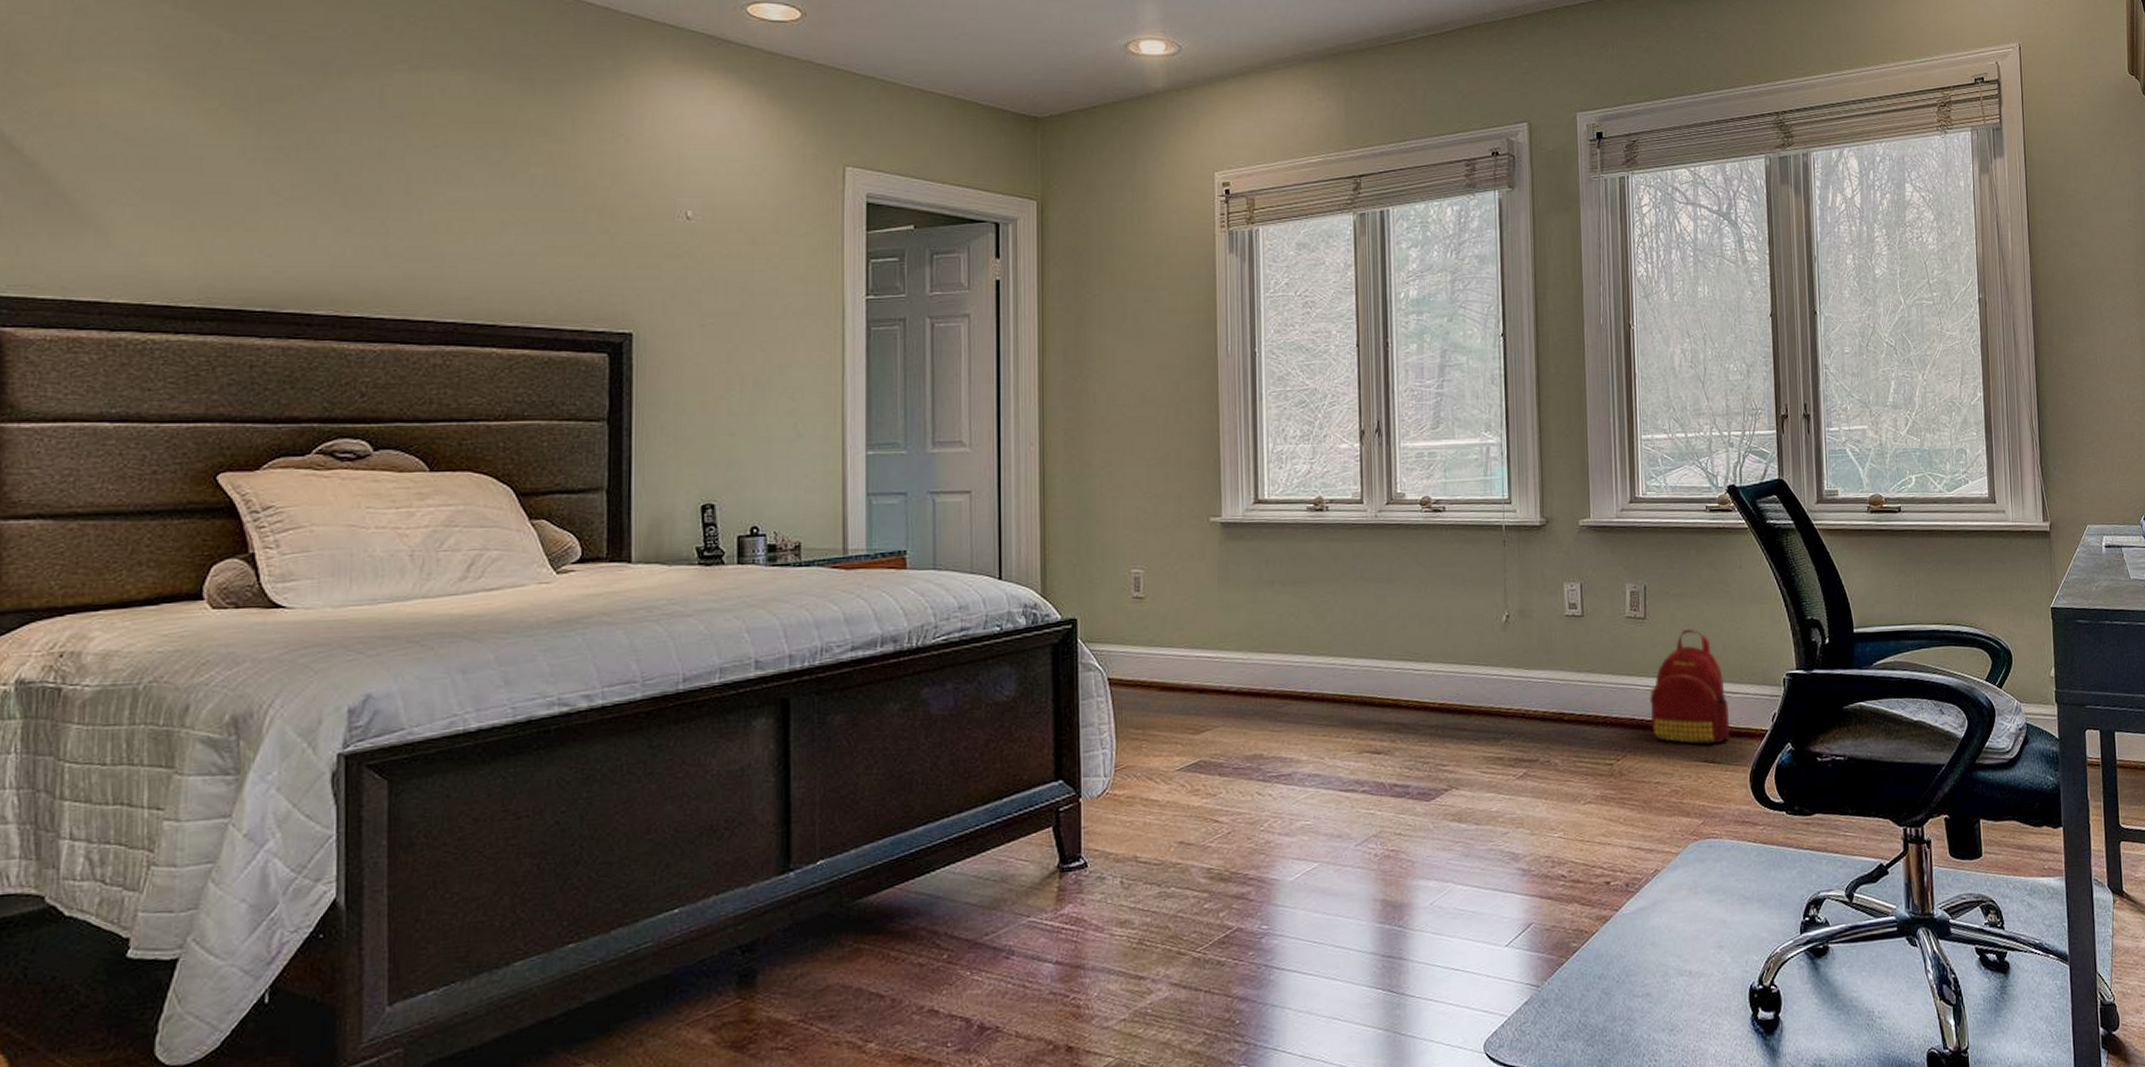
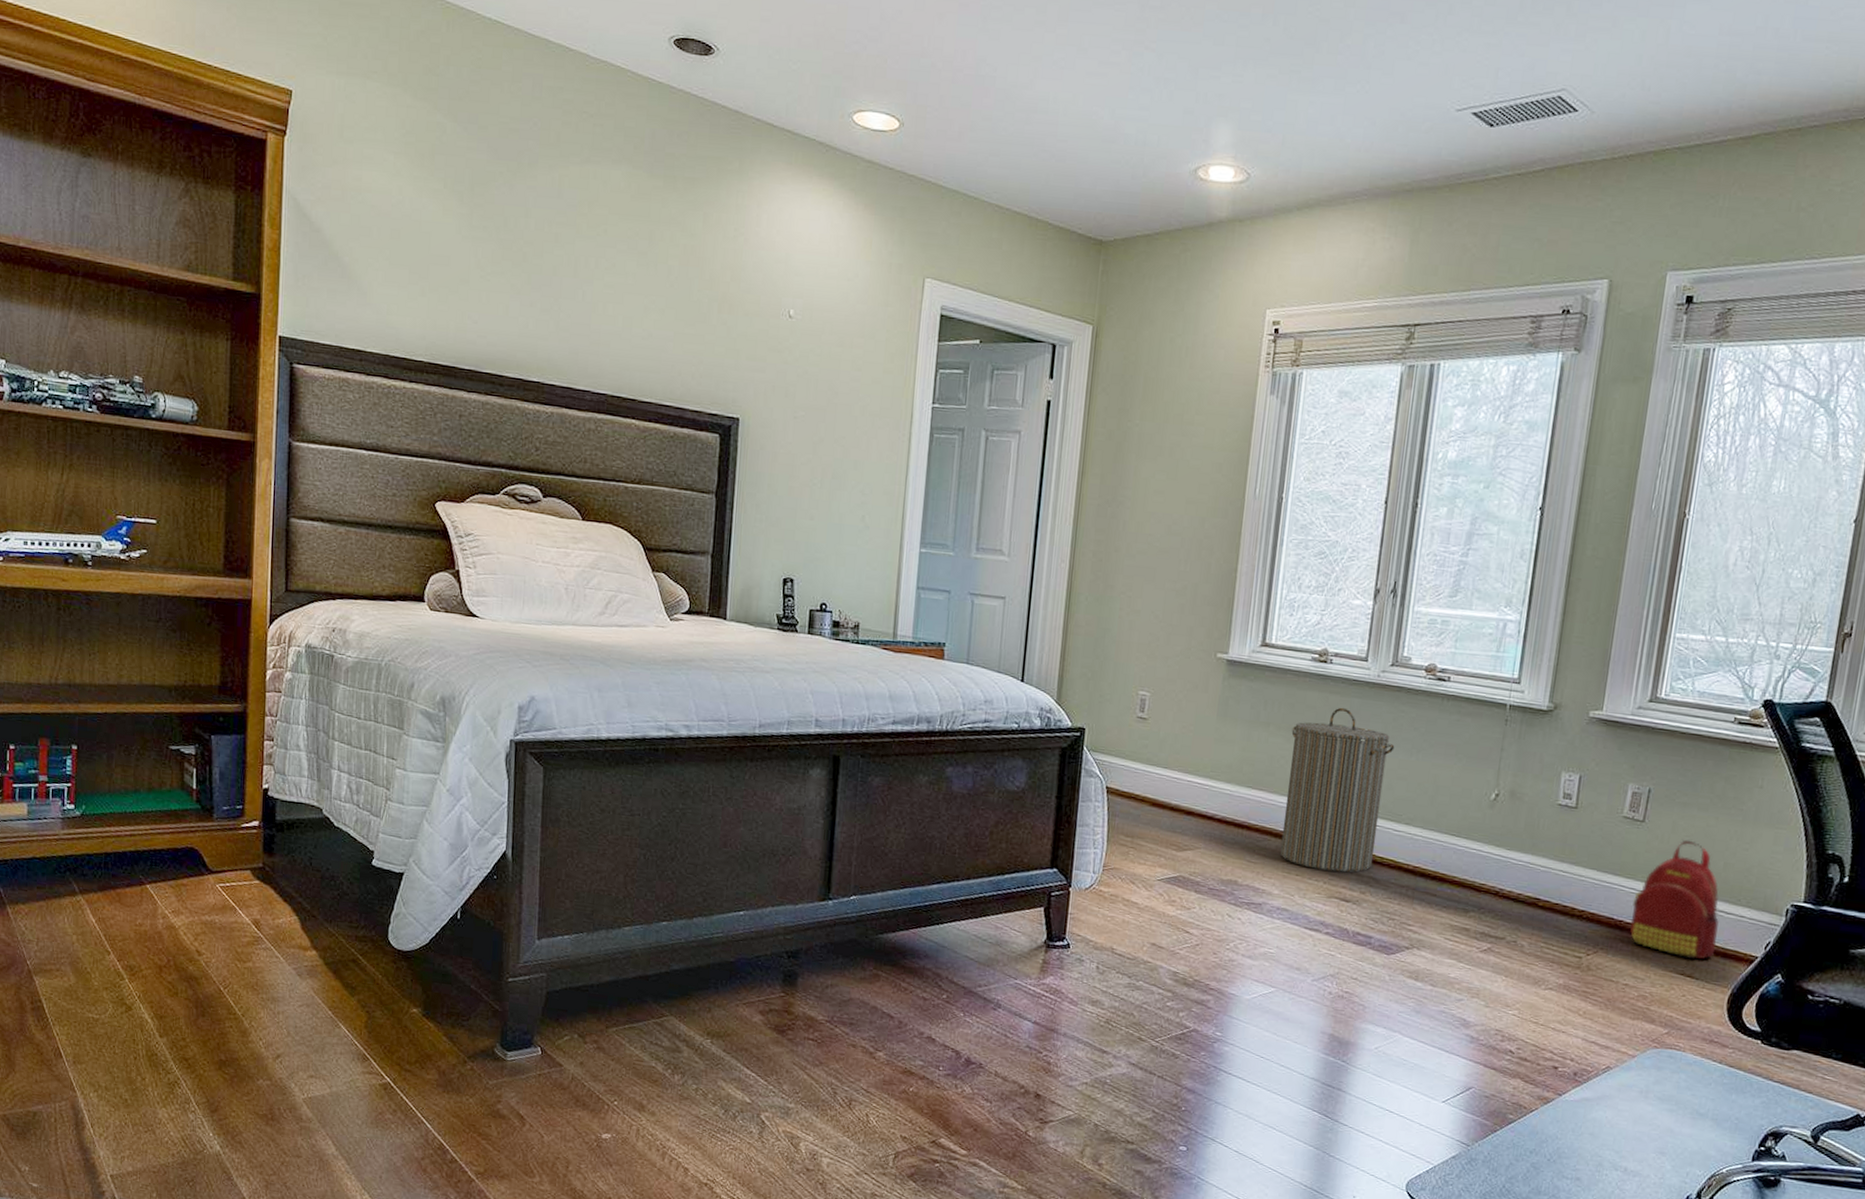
laundry hamper: none [1297,553,1402,726] -> present [1279,707,1395,873]

